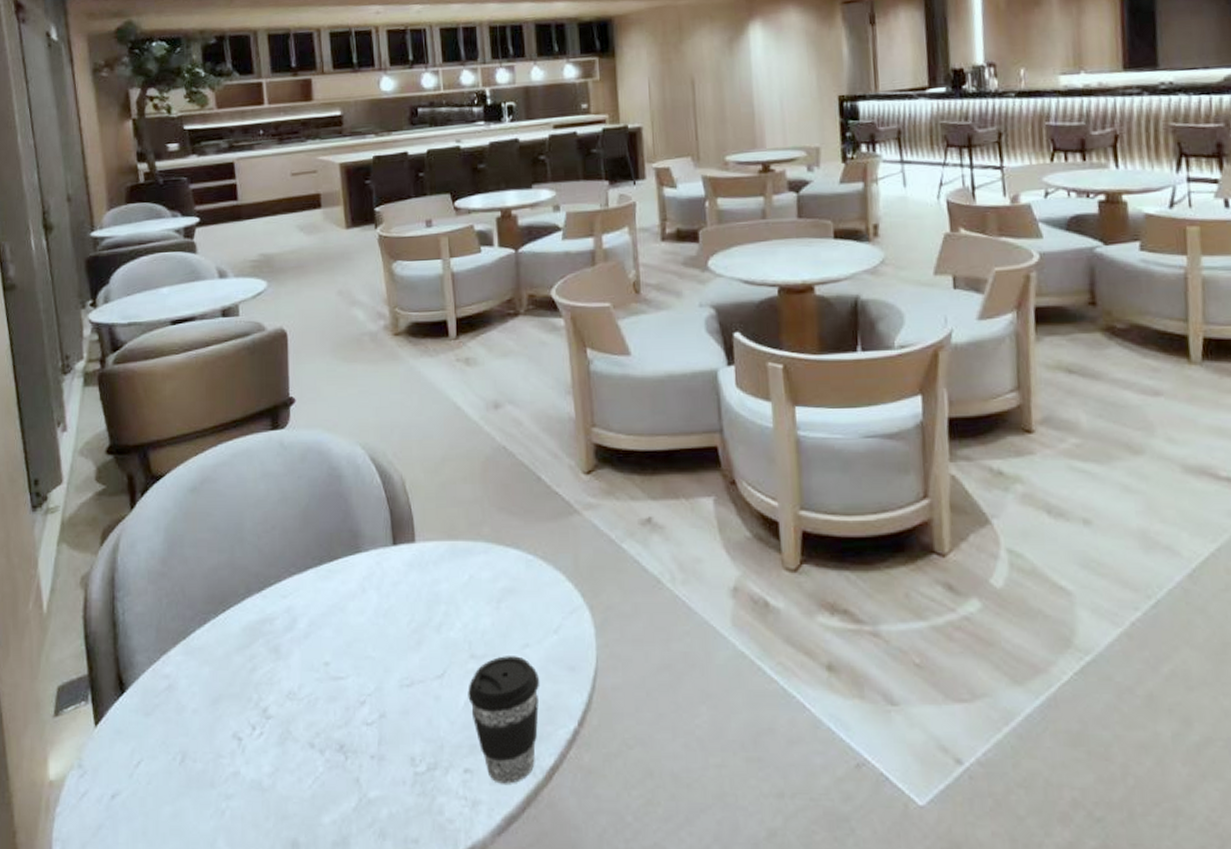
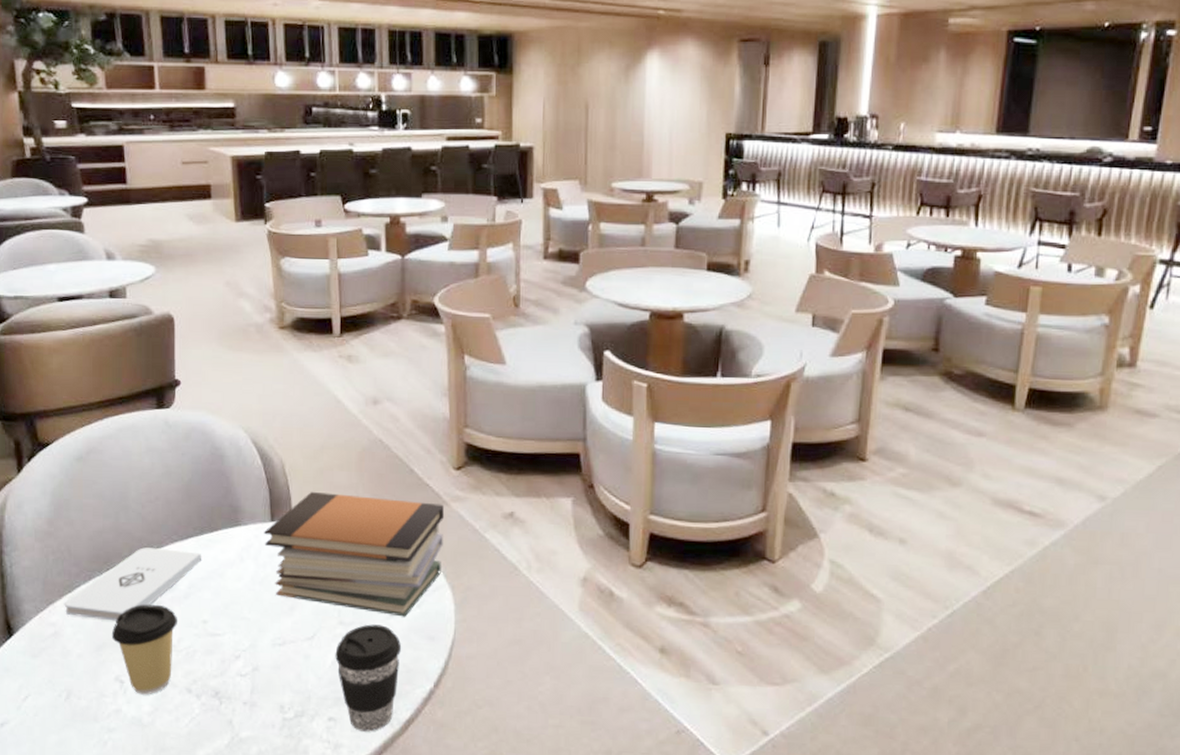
notepad: none [178,583,322,669] -> present [64,547,202,622]
coffee cup: none [228,648,299,753] -> present [111,604,178,695]
book stack: none [386,508,578,646] -> present [264,491,445,617]

